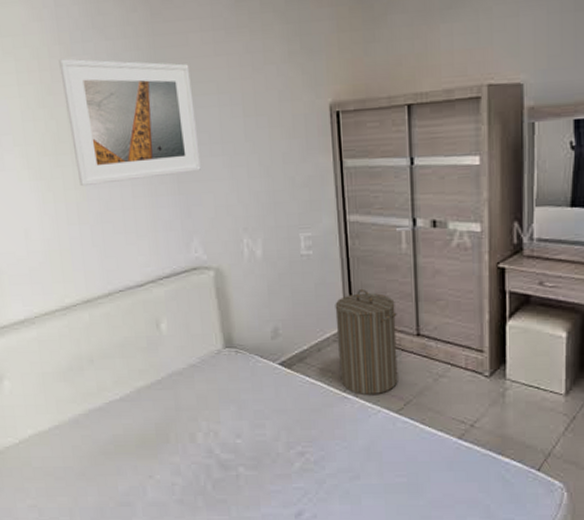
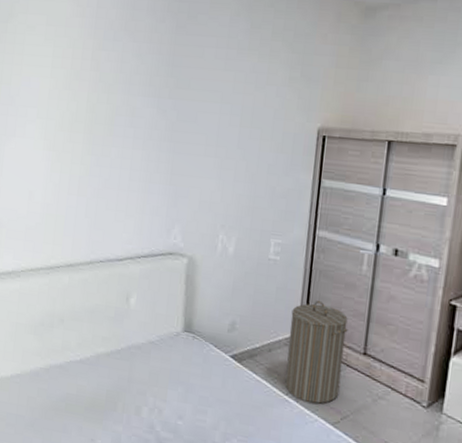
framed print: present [59,58,201,187] -> none [85,51,201,168]

